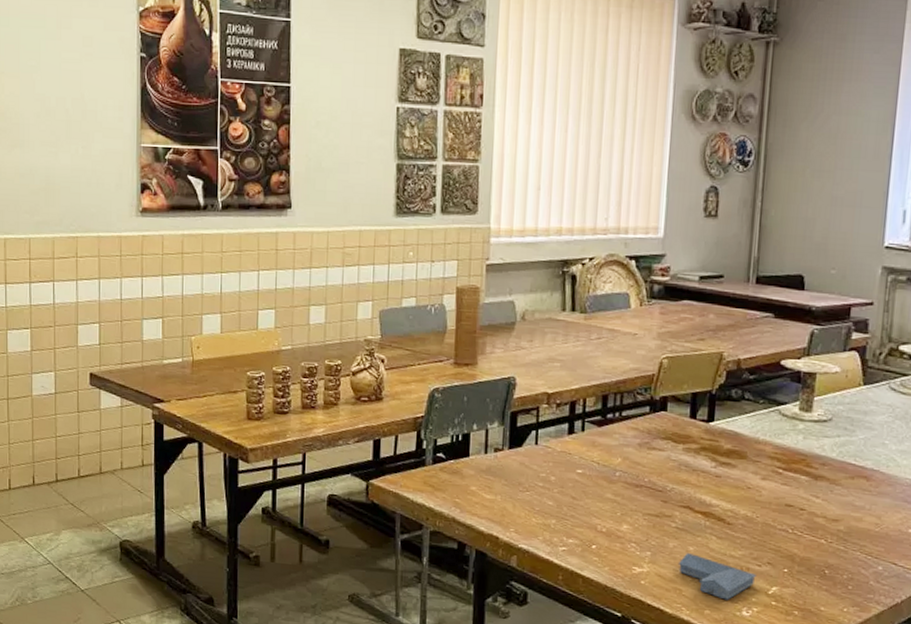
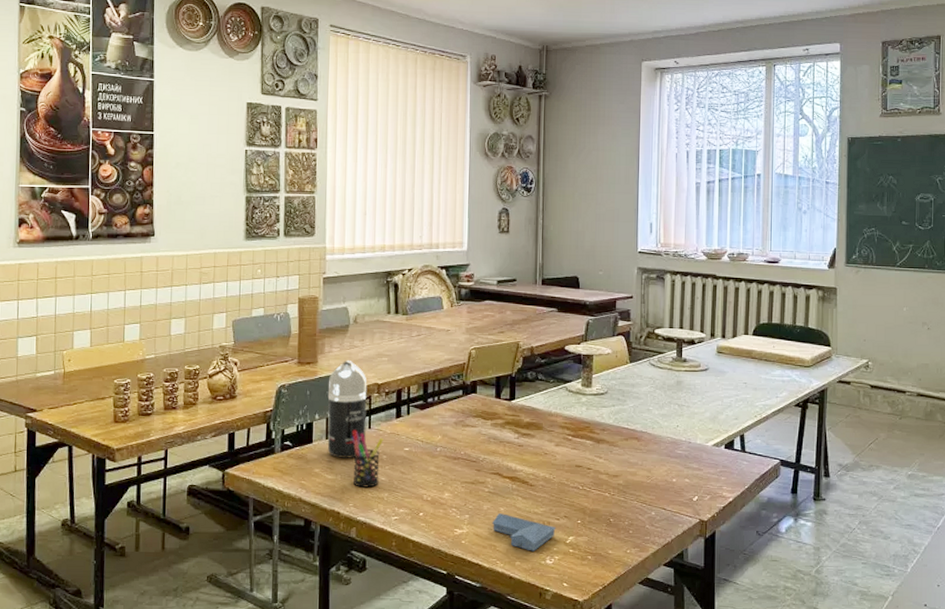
spray bottle: none [486,364,535,477] -> present [327,361,367,458]
pen holder: none [514,444,553,512] -> present [351,429,384,488]

